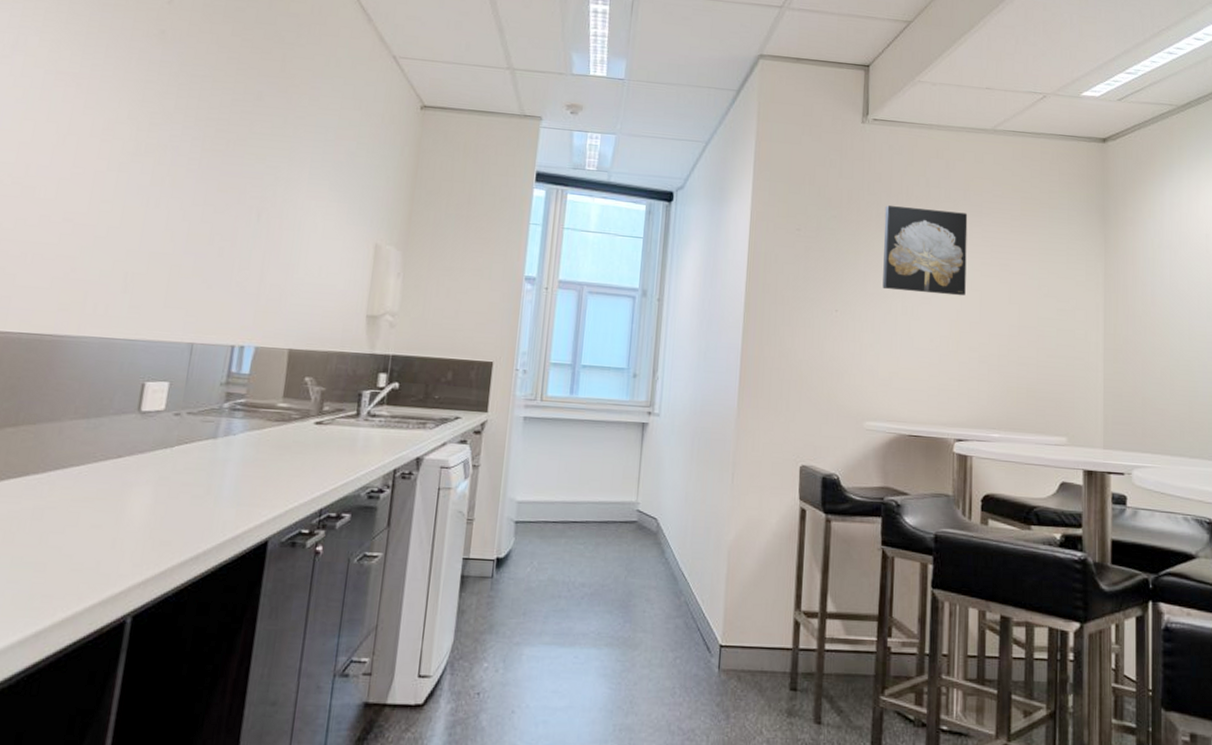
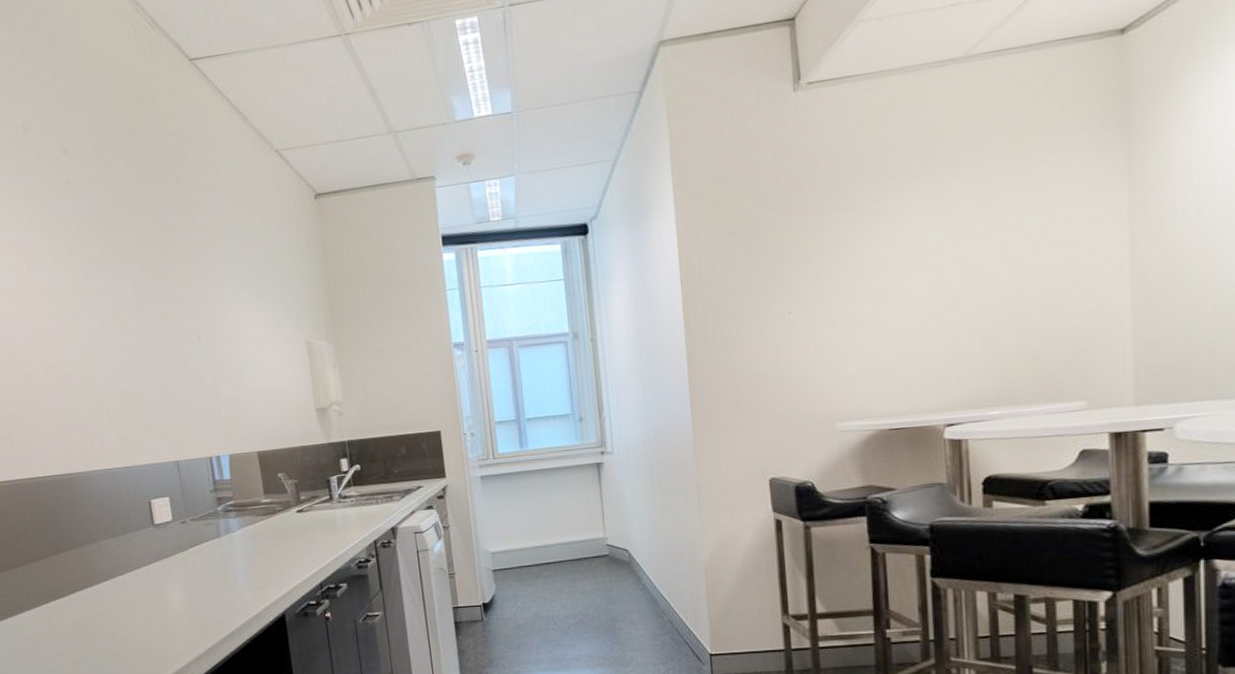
wall art: present [882,205,968,296] -> none [833,168,944,278]

